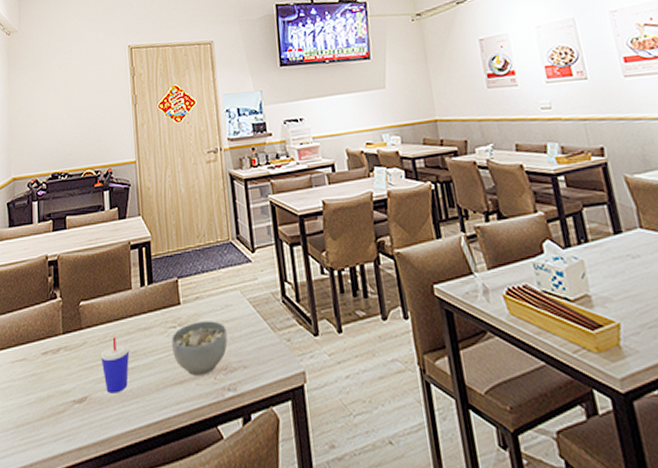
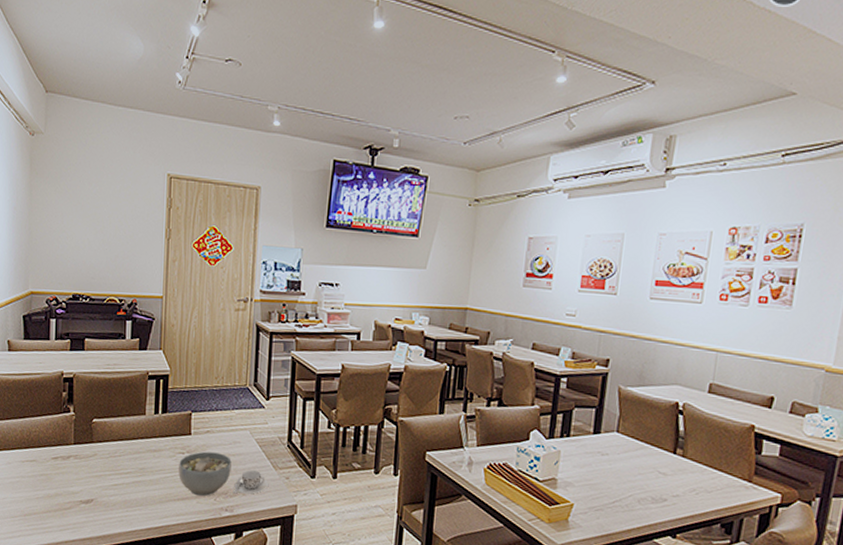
beverage cup: present [100,337,130,394] -> none [109,453,138,500]
teacup: none [232,336,271,368] -> present [233,470,269,494]

